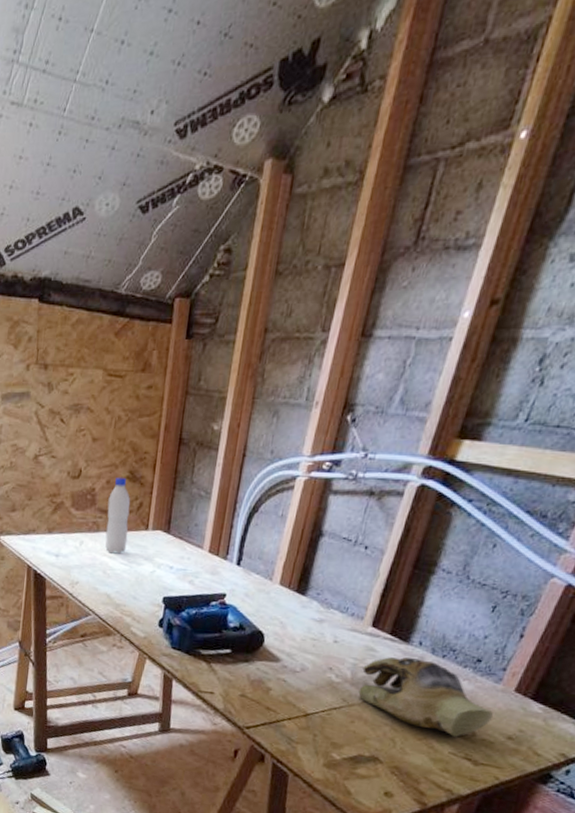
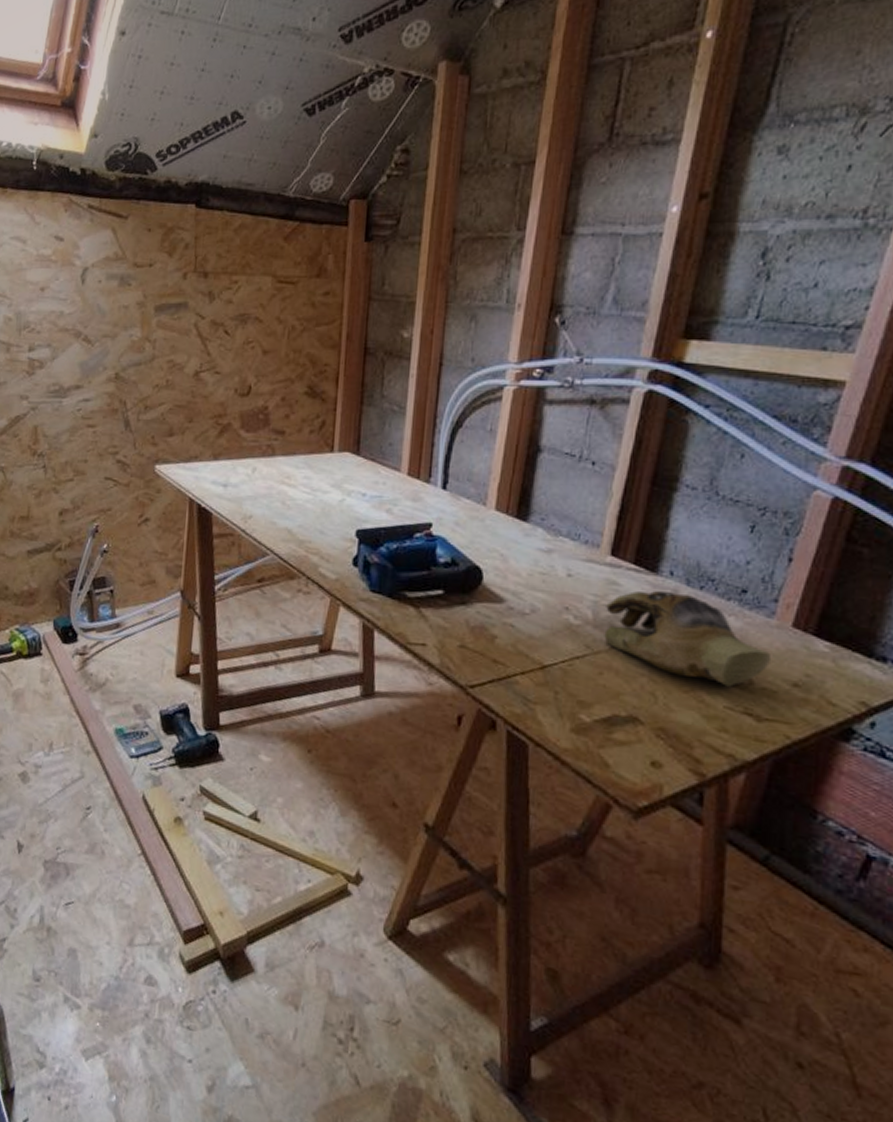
water bottle: present [105,476,131,554] -> none [282,392,311,481]

